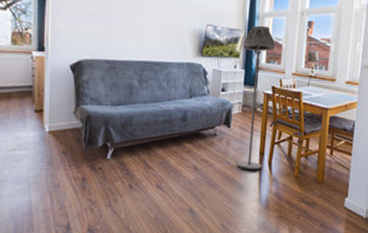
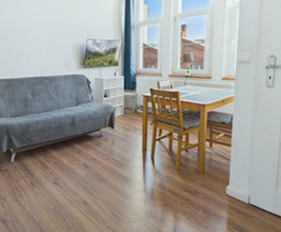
floor lamp: present [237,25,276,170] -> none [120,34,152,165]

